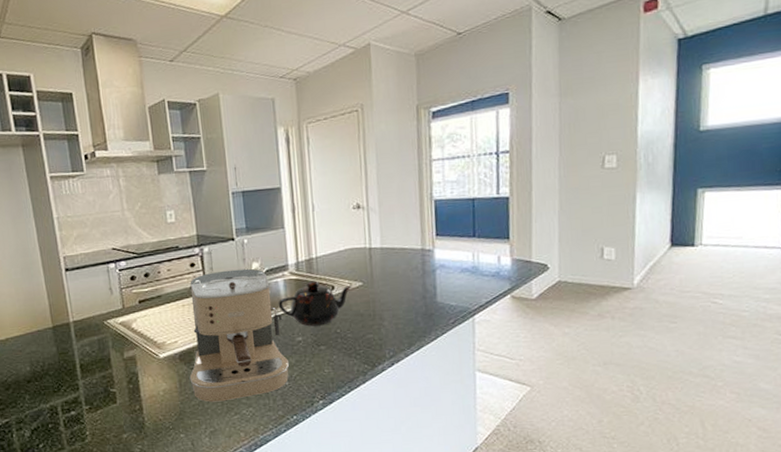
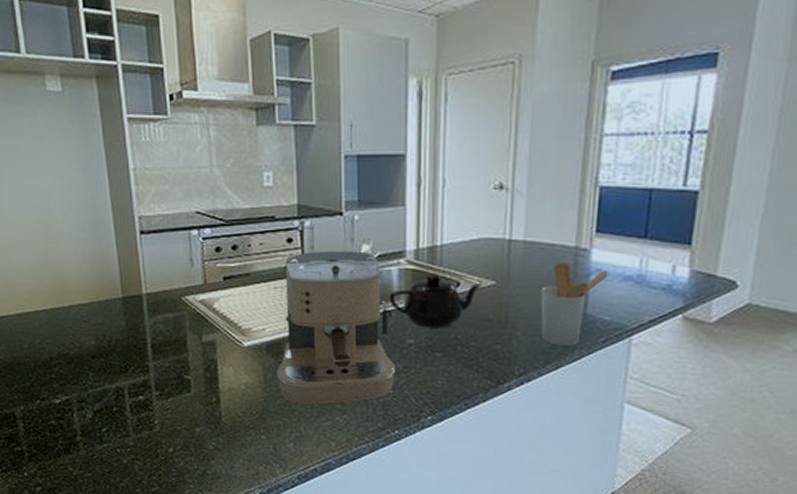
utensil holder: none [399,262,450,330] -> present [540,263,608,346]

